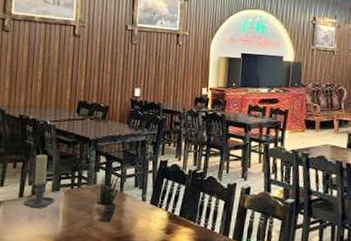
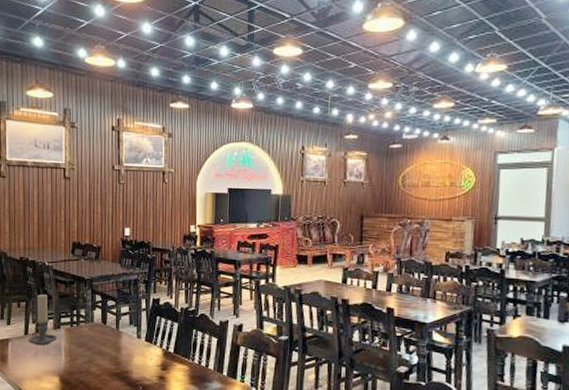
potted plant: present [92,172,120,223] -> none [92,310,115,359]

